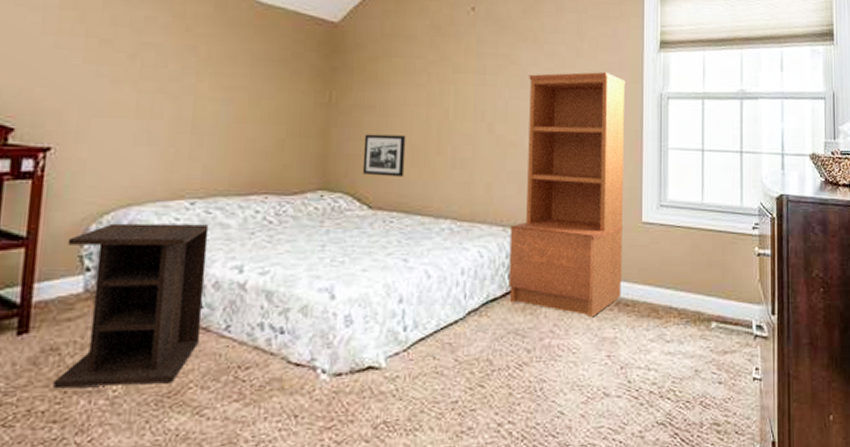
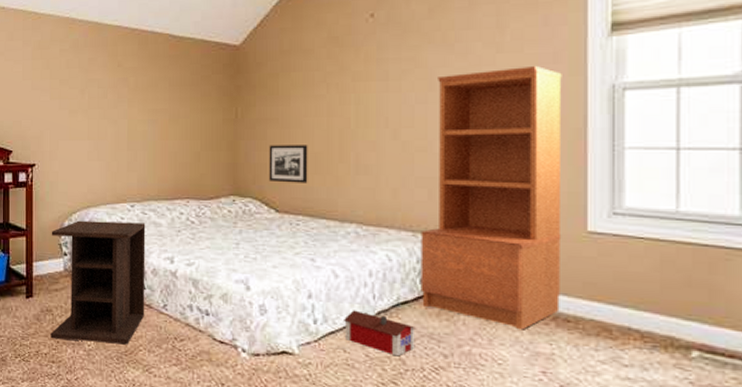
toy house: none [435,312,504,357] -> present [344,310,417,357]

